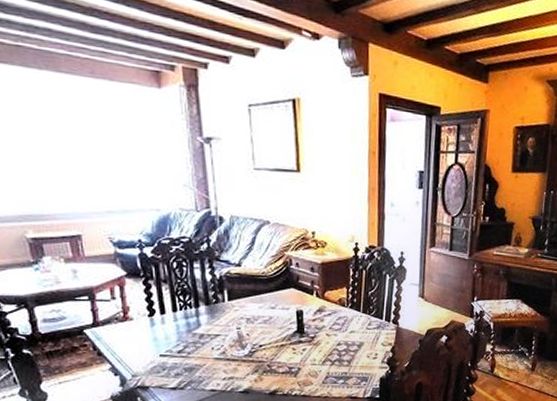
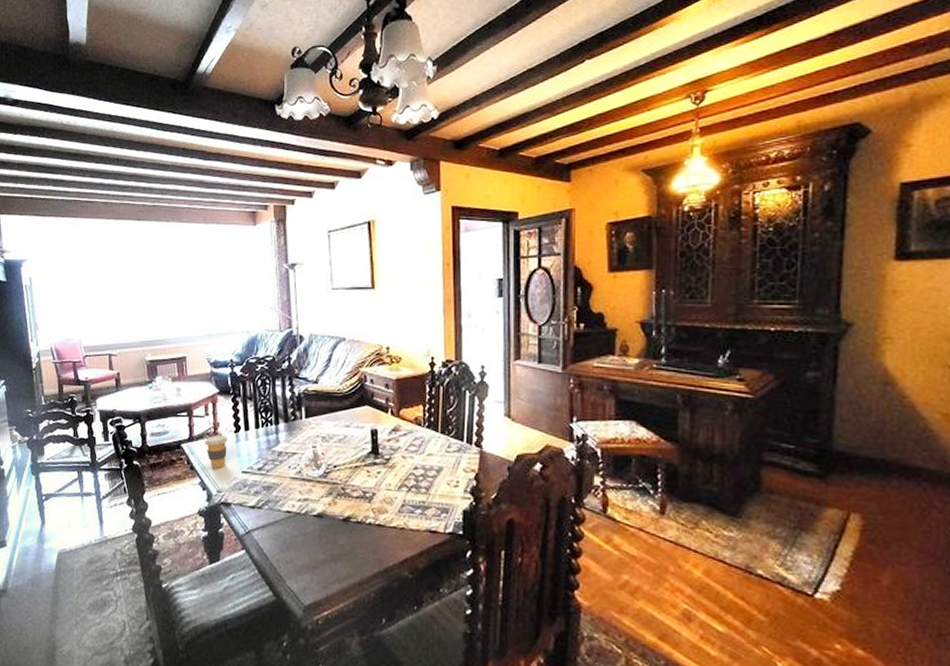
coffee cup: none [113,319,141,353] -> present [205,434,228,468]

